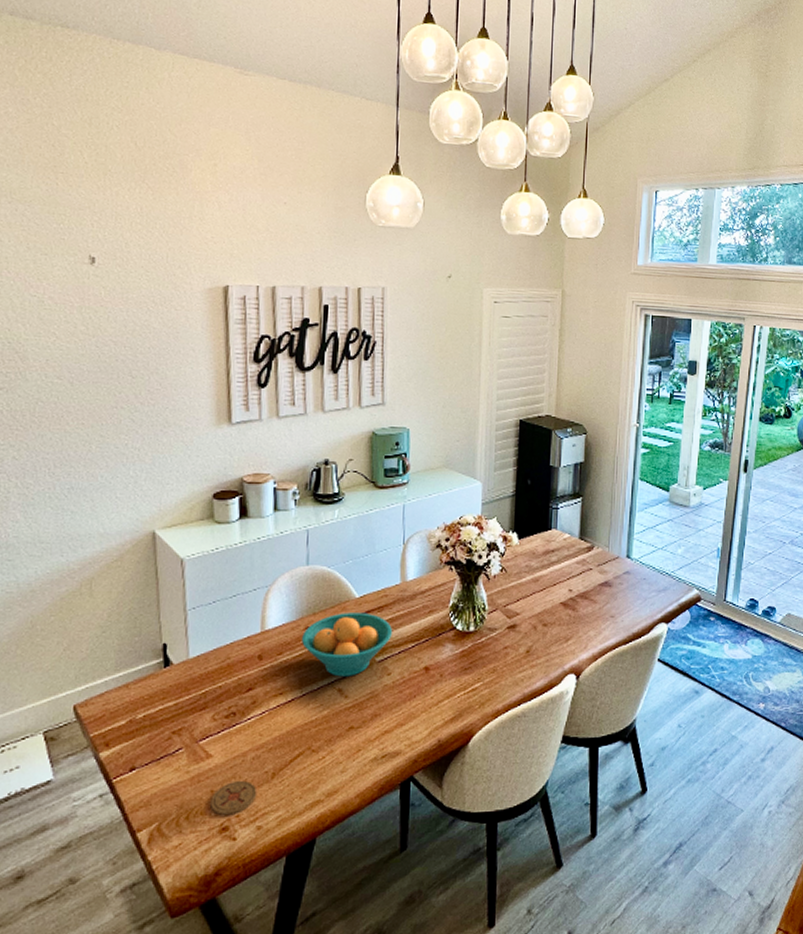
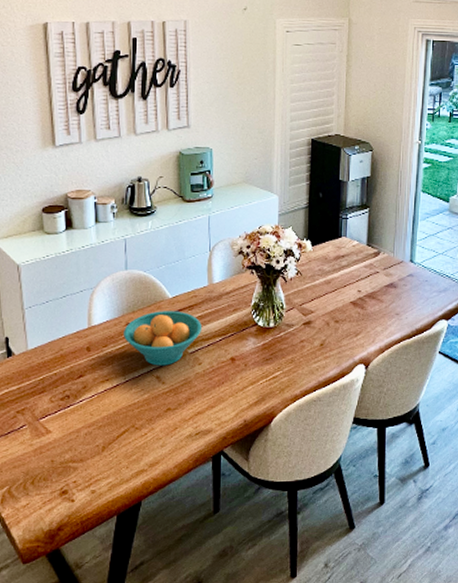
coaster: present [210,780,257,815] -> none [52,452,91,481]

